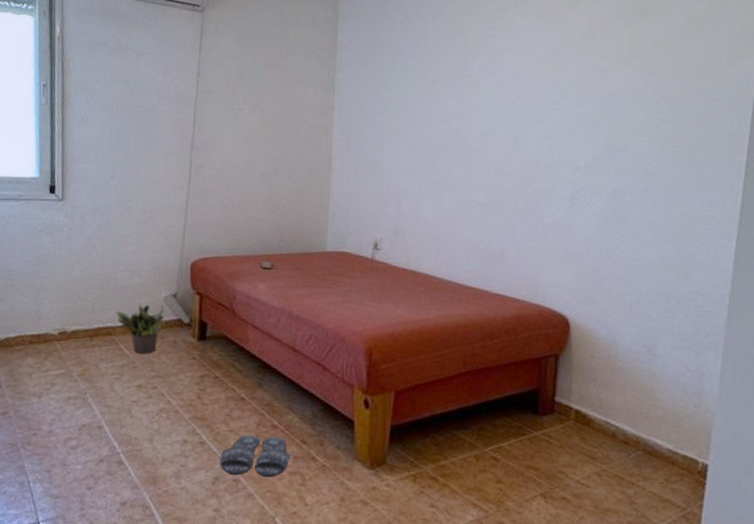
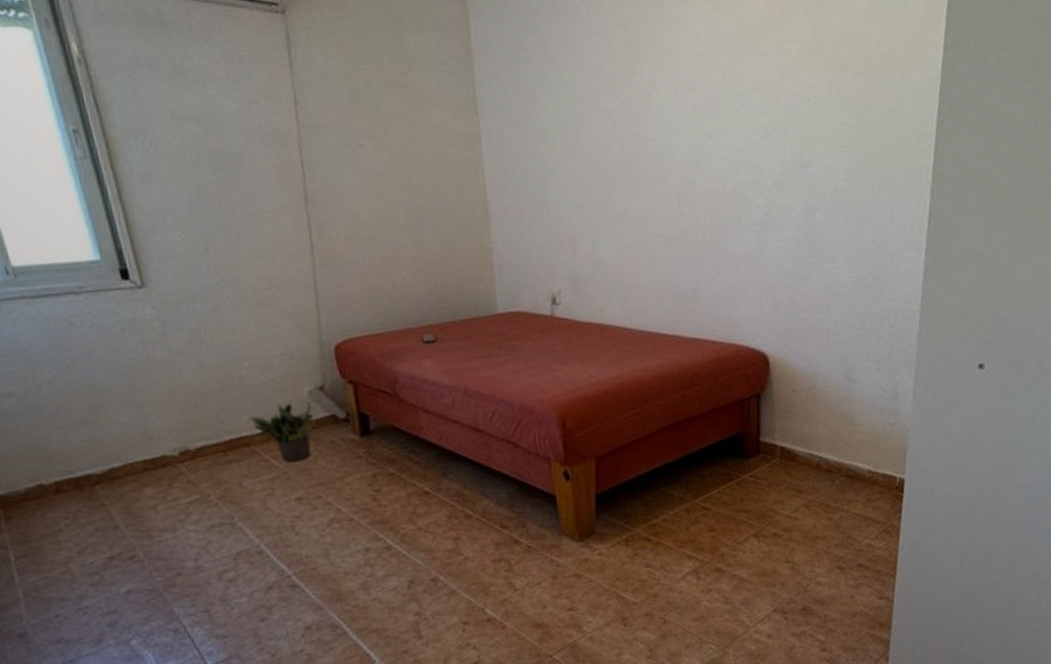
slippers: present [220,434,292,477] -> none [411,526,493,575]

